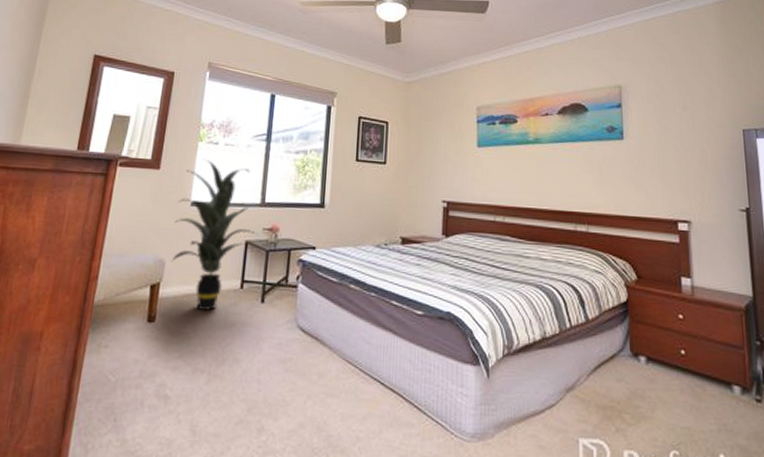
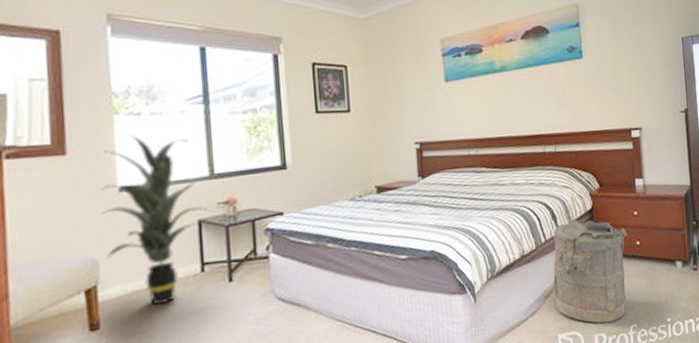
laundry hamper: none [577,309,669,440] -> present [553,219,627,324]

